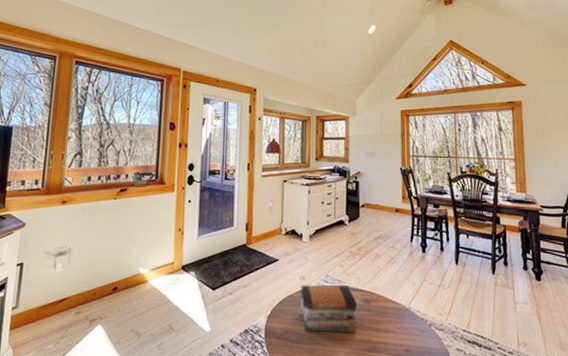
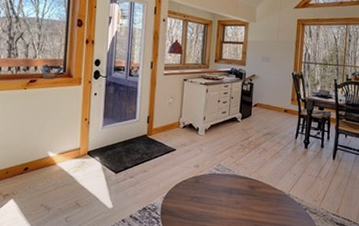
book stack: present [299,285,358,334] -> none [193,172,244,214]

